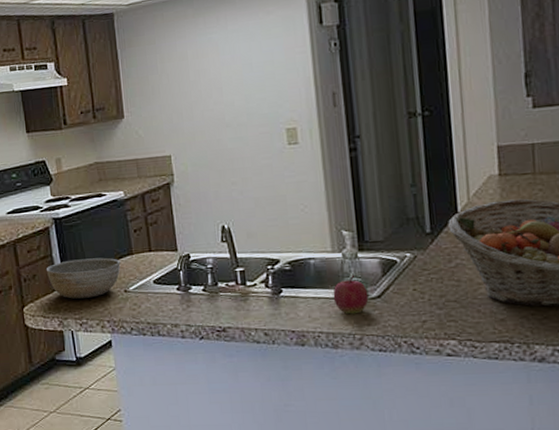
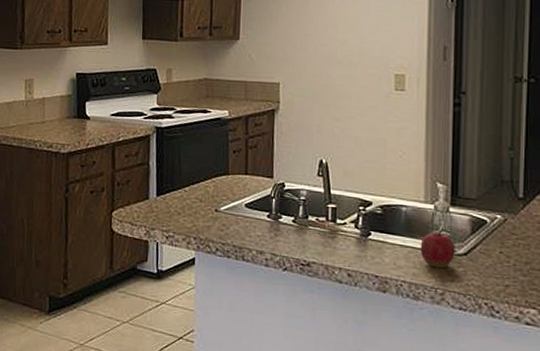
bowl: present [46,257,121,299] -> none [140,171,215,212]

